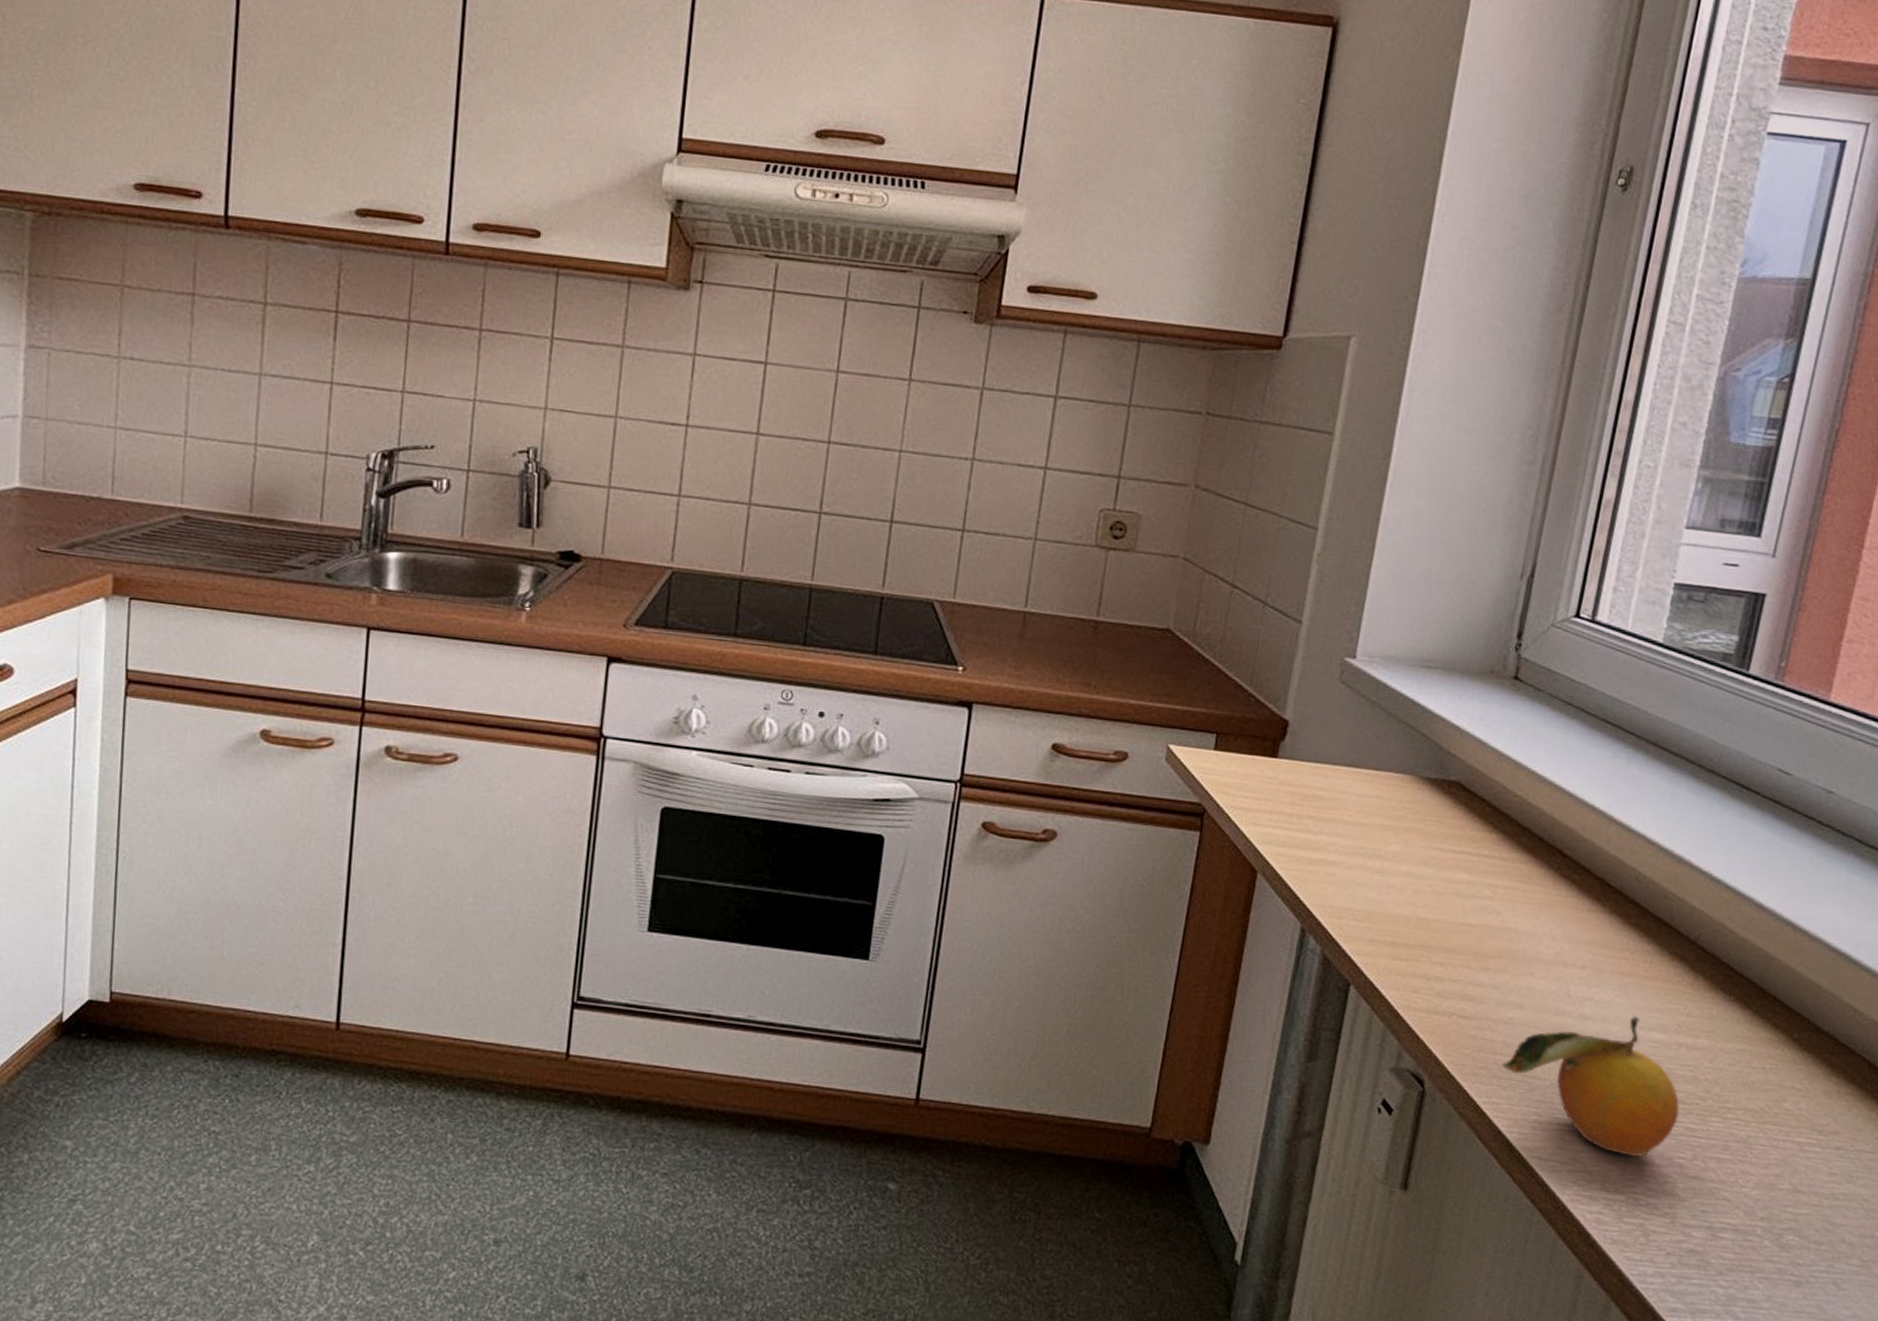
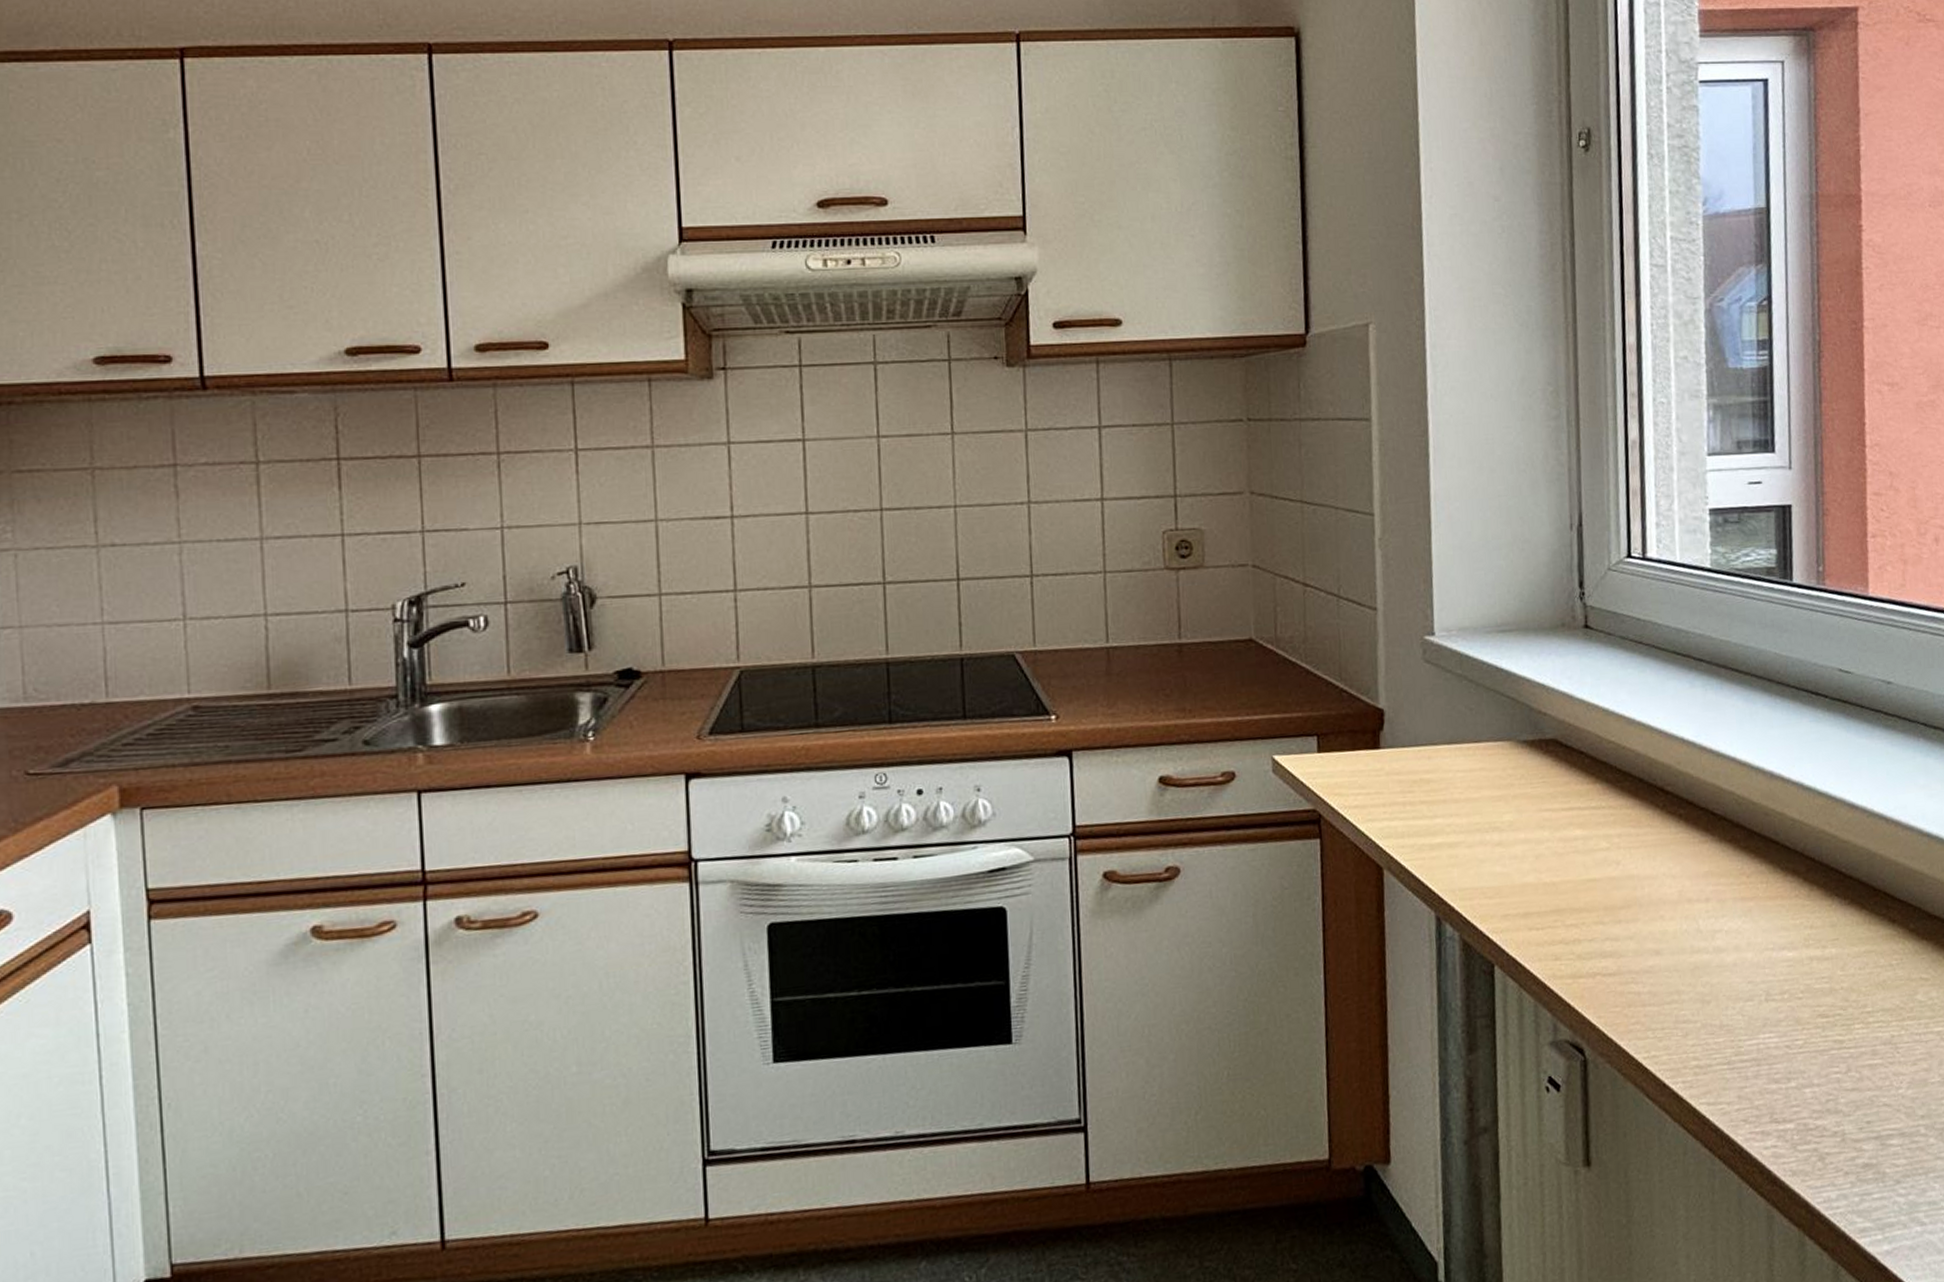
fruit: present [1502,1016,1680,1157] -> none [1653,939,1826,1082]

